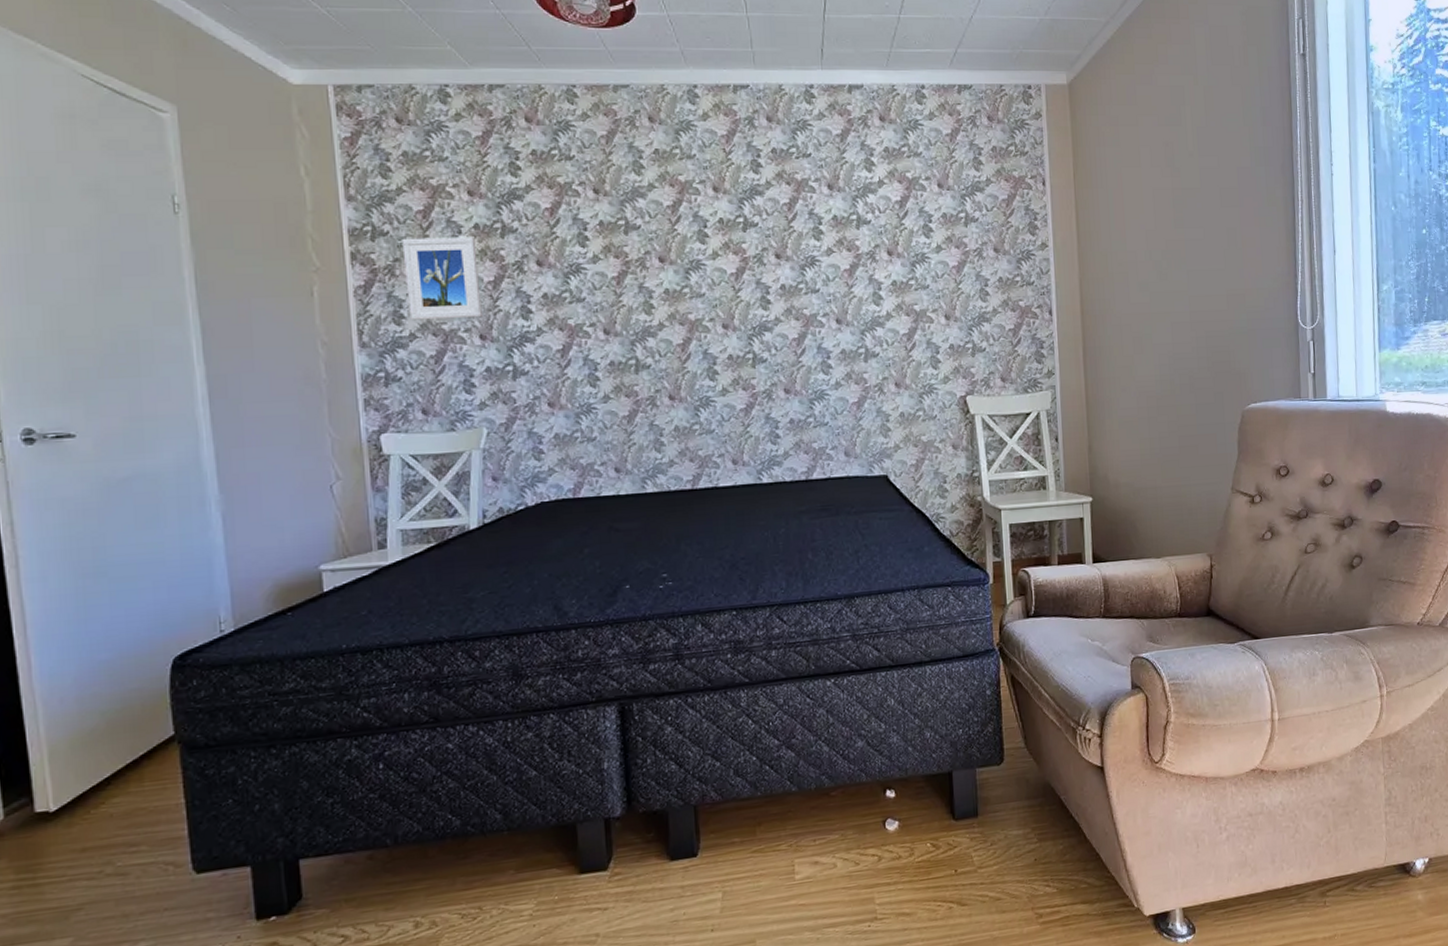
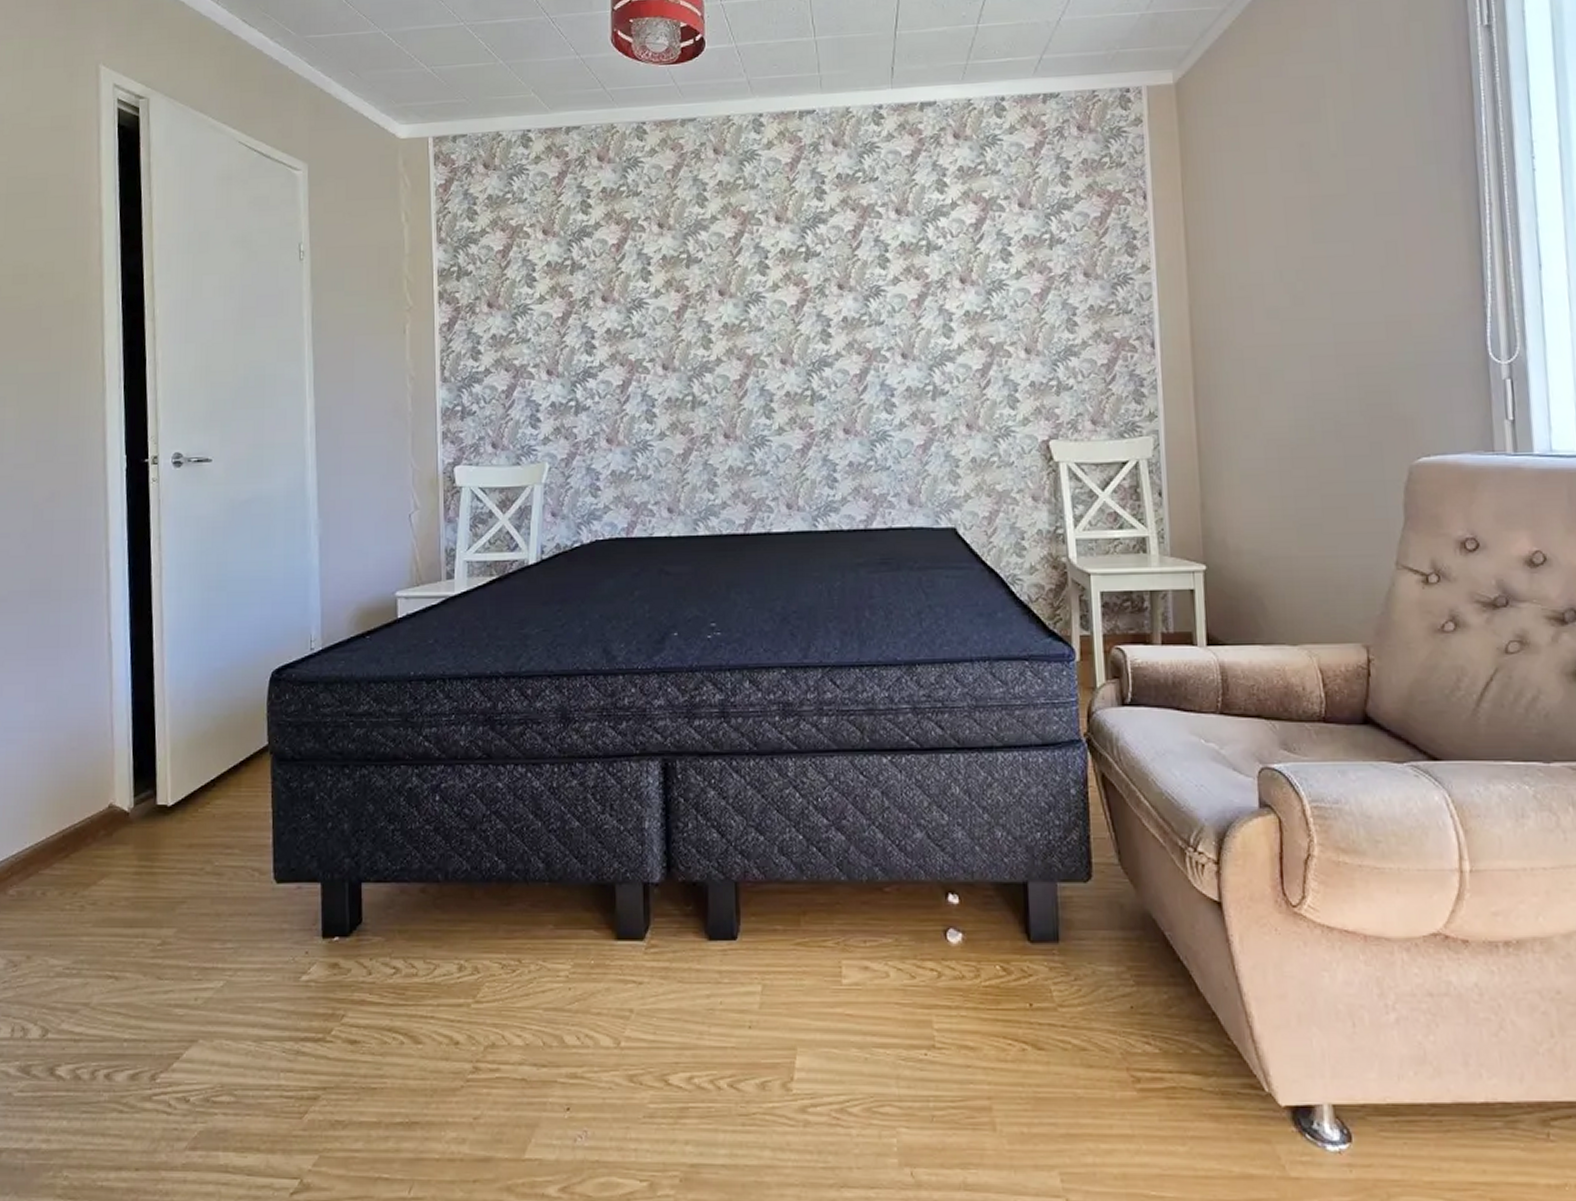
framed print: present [402,237,482,320] -> none [483,274,550,356]

